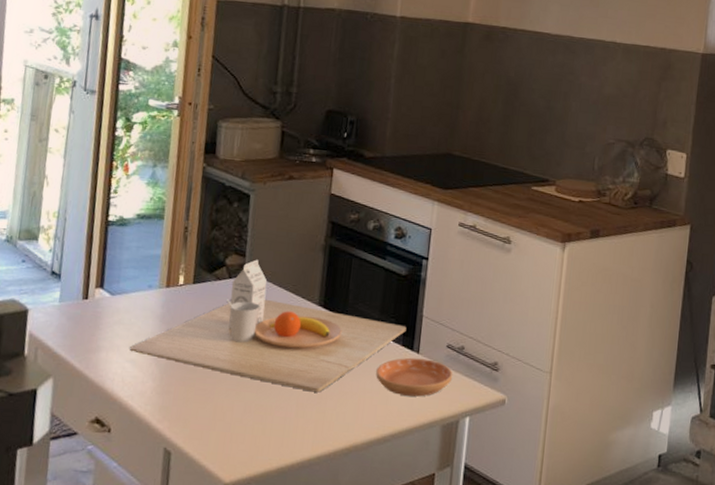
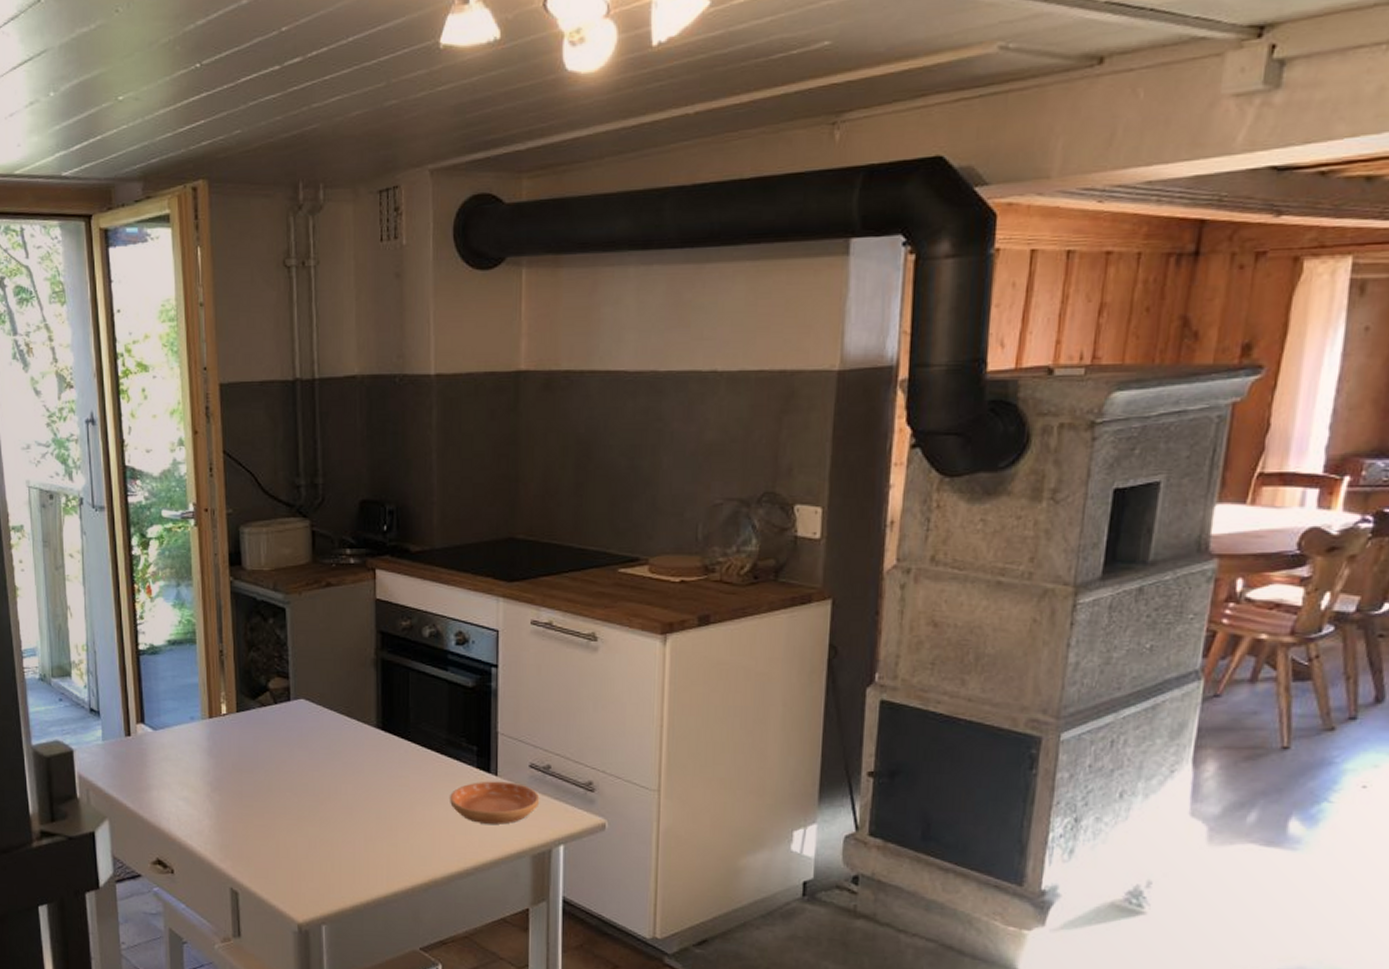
cutting board: present [130,259,407,393] -> none [181,681,480,824]

